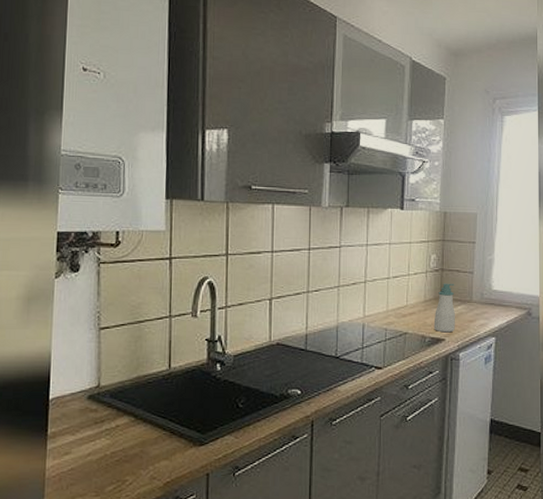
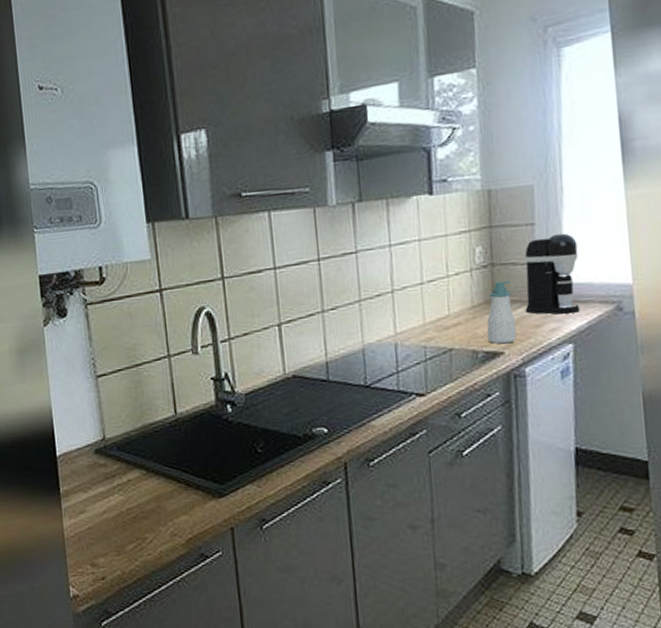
coffee maker: none [464,252,504,314] -> present [524,233,580,314]

